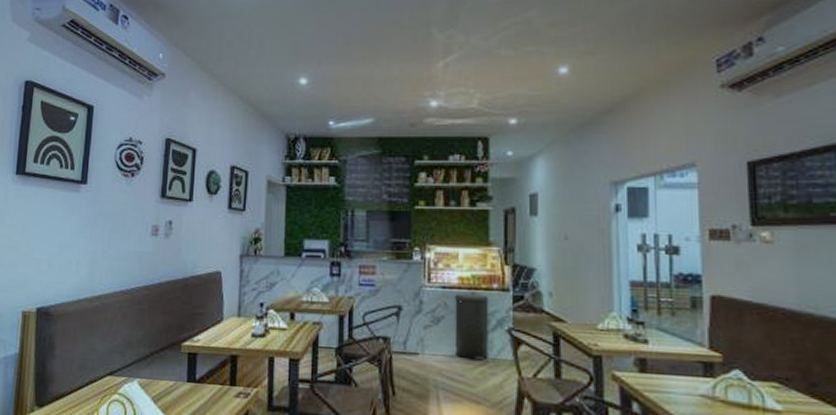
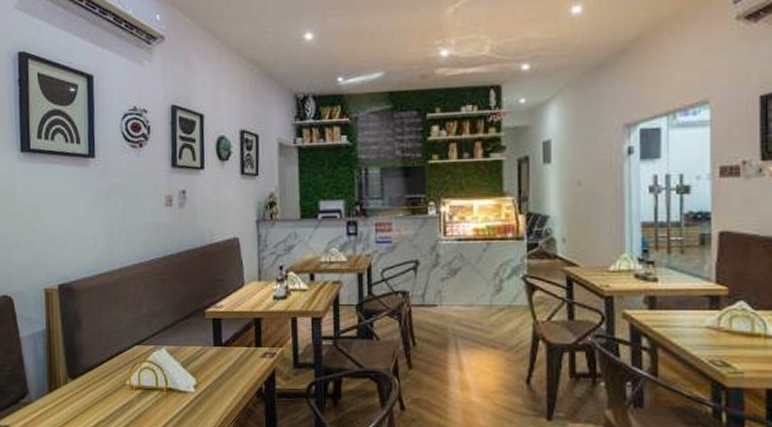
pedal bin: present [455,294,488,361] -> none [471,245,504,308]

